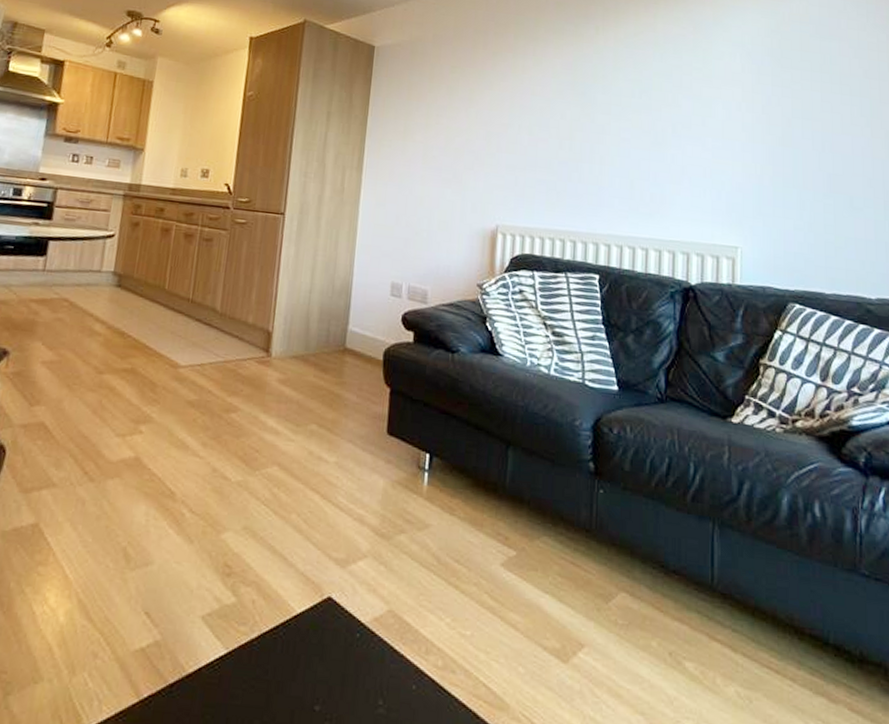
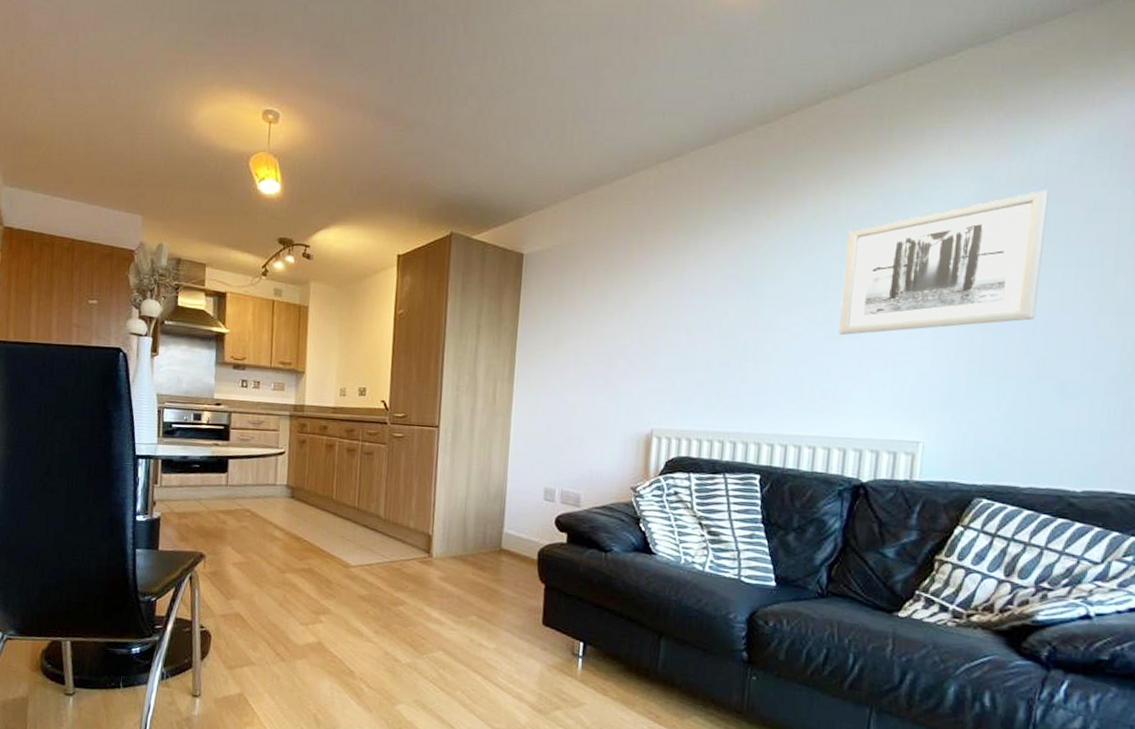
wall art: none [662,28,824,144] -> present [839,190,1049,335]

